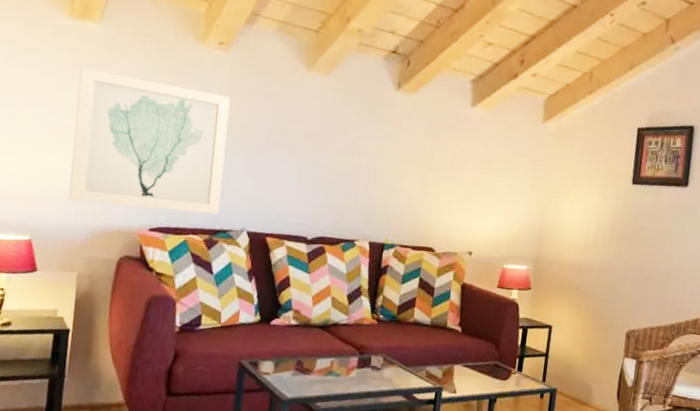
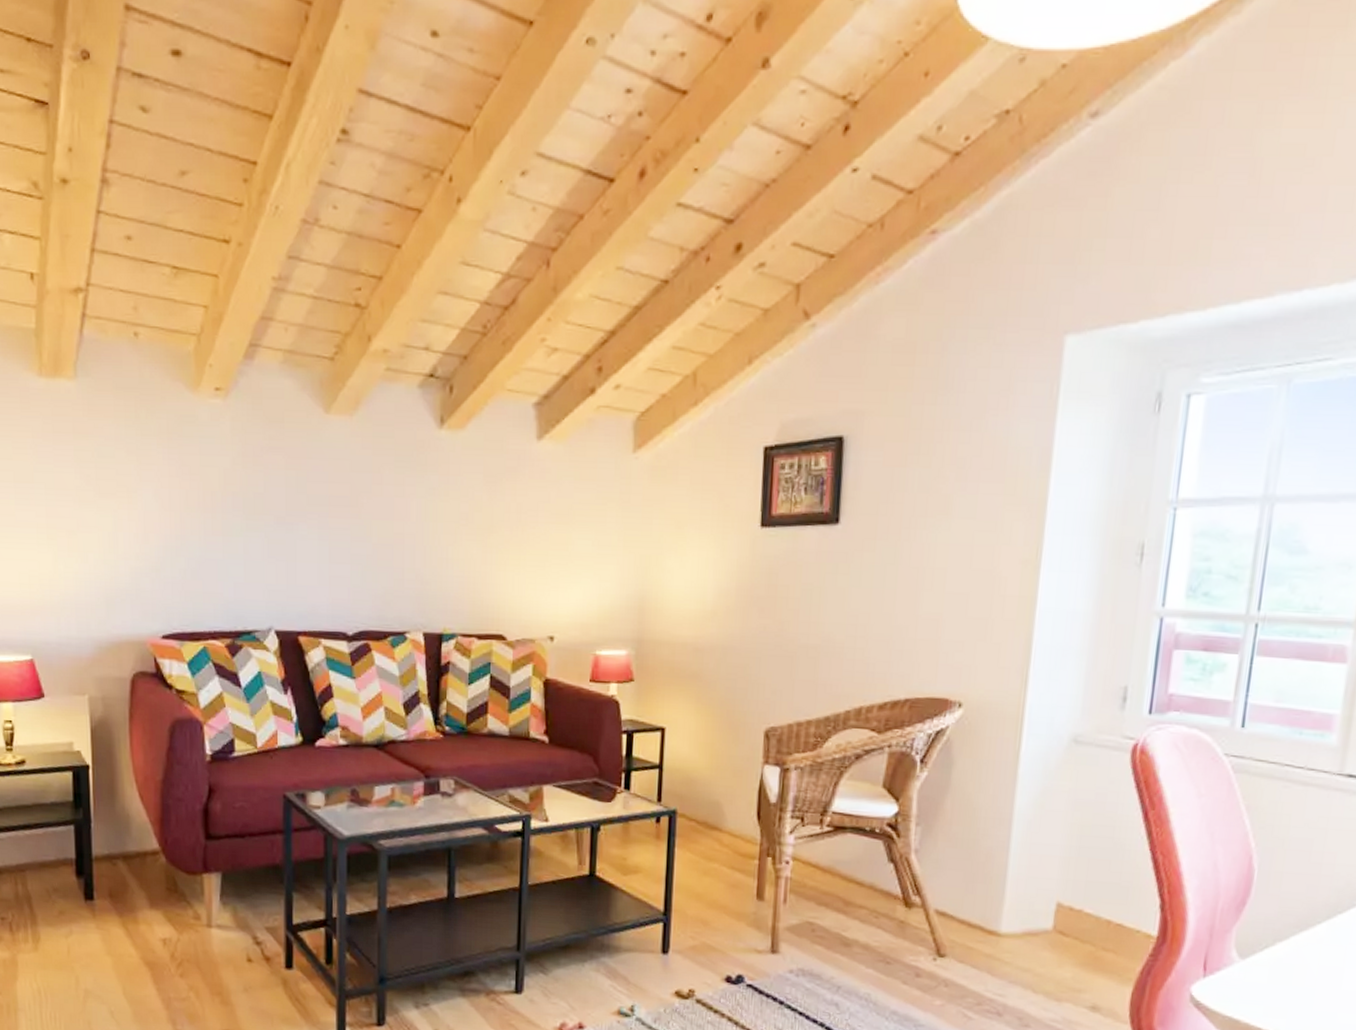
wall art: present [69,68,231,215] -> none [59,439,239,613]

